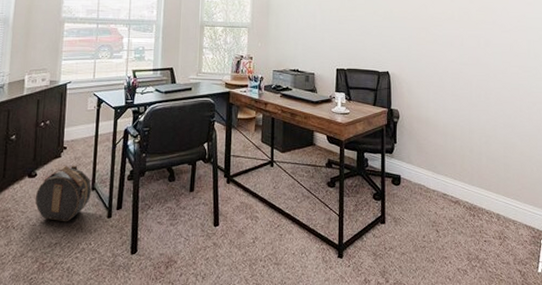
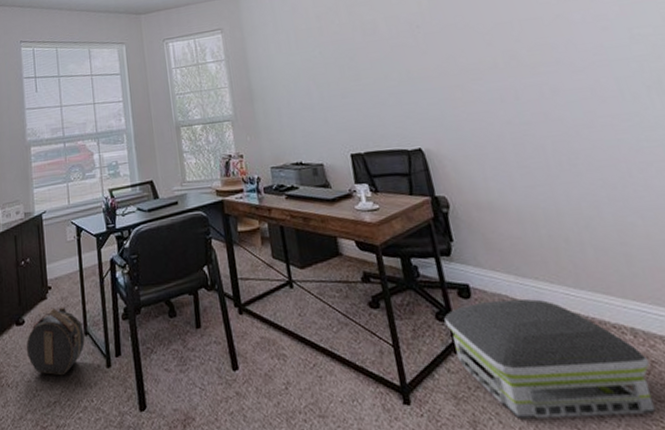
air purifier: none [379,188,503,271] -> present [444,299,656,419]

